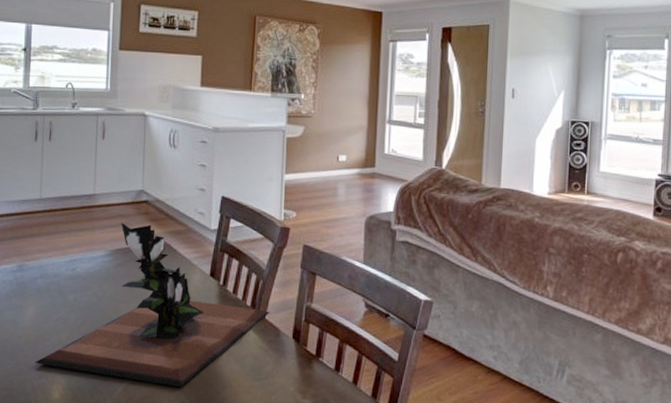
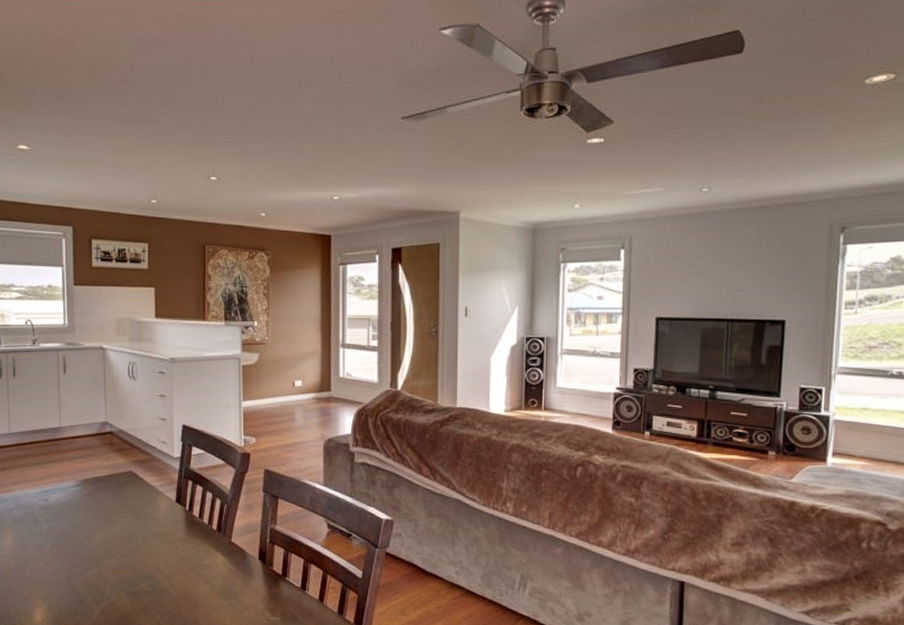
plant: present [35,222,271,387] -> none [16,453,236,608]

